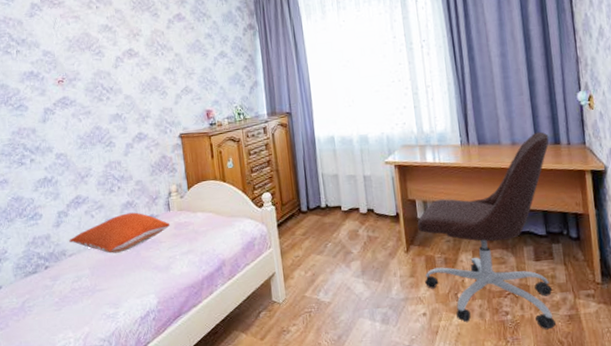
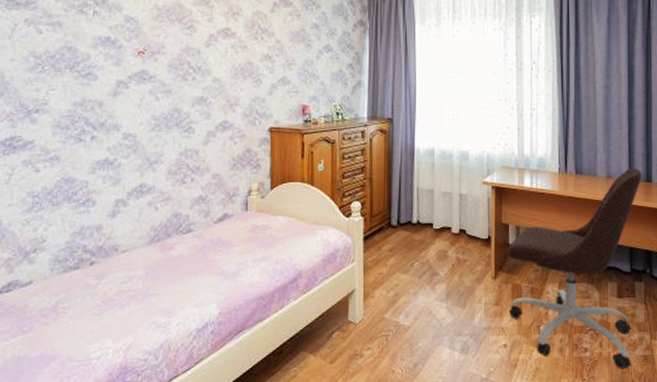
pillow: present [69,212,171,254] -> none [124,209,246,253]

